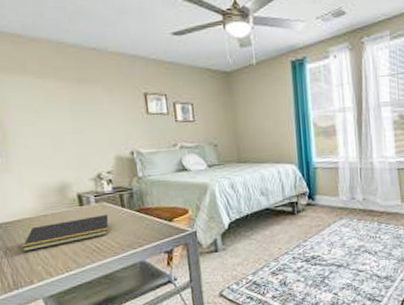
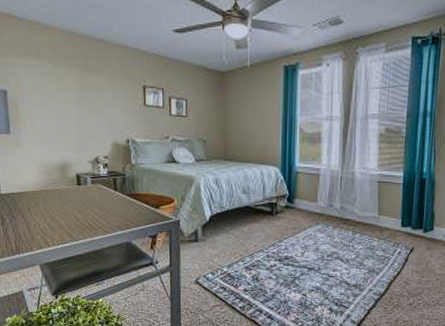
notepad: present [22,214,109,252] -> none [25,195,102,221]

